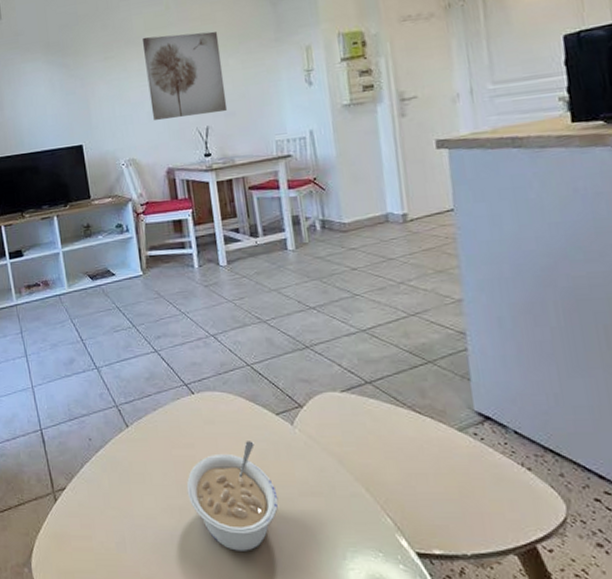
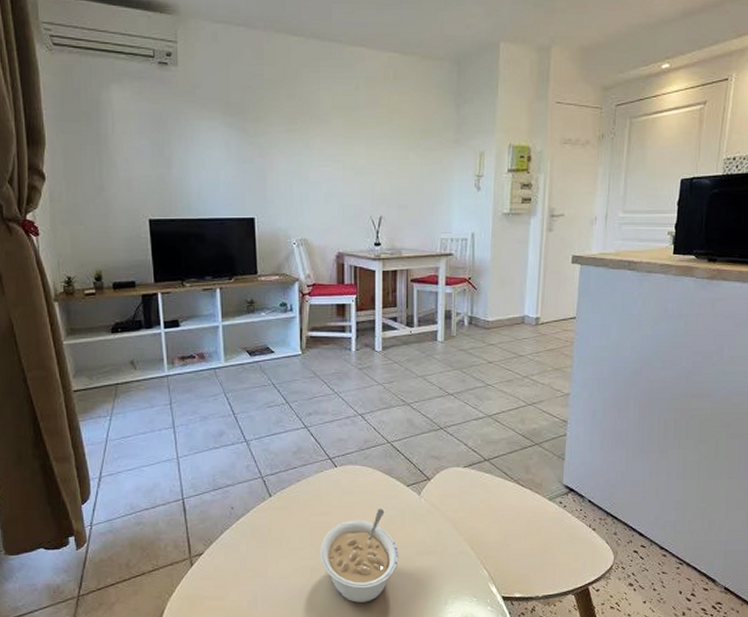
wall art: present [142,31,228,120] -> none [327,115,403,203]

